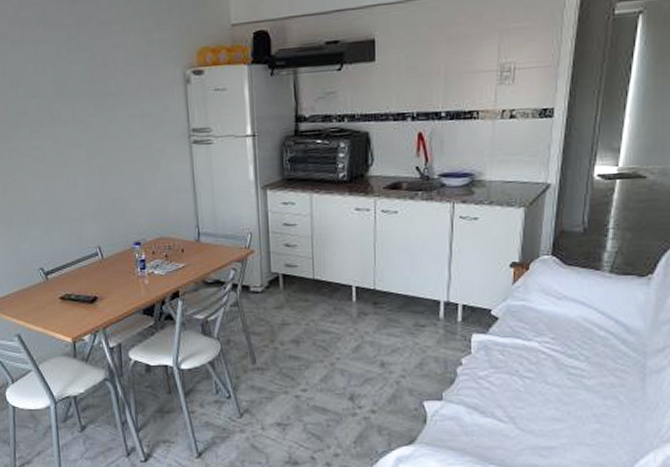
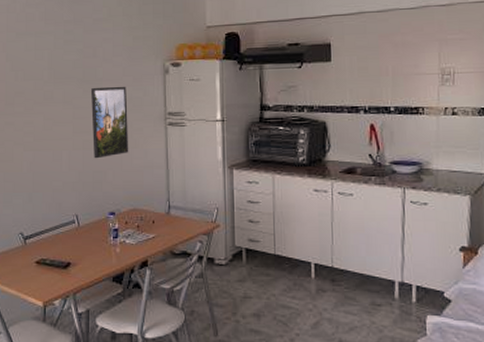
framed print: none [102,100,151,185] -> present [90,86,129,159]

